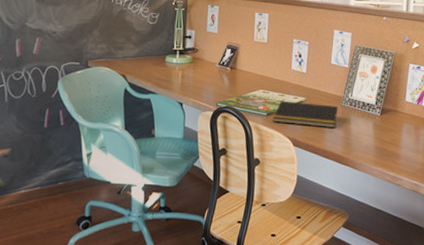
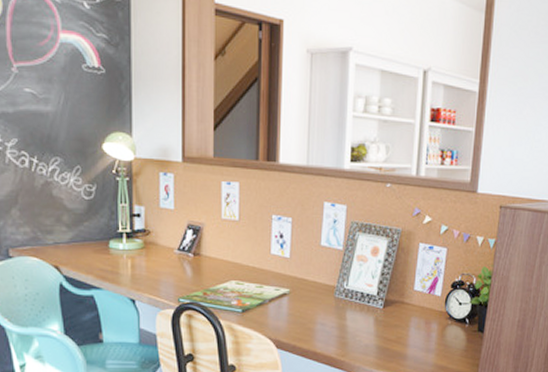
notepad: present [272,100,338,128] -> none [249,293,331,325]

